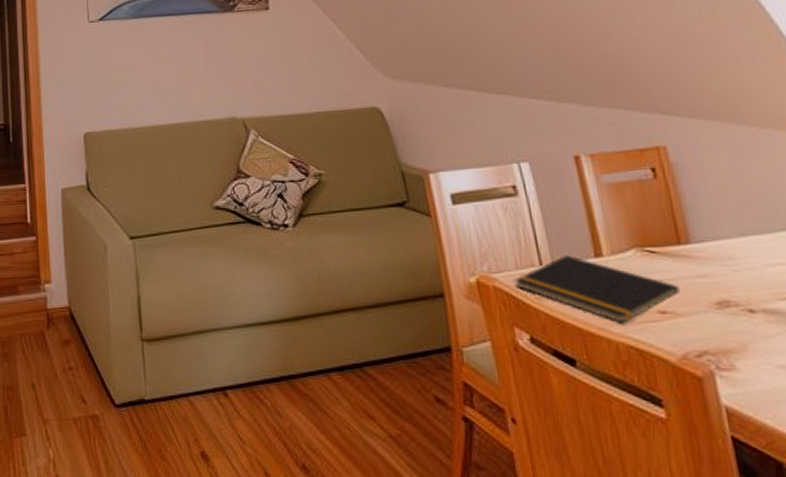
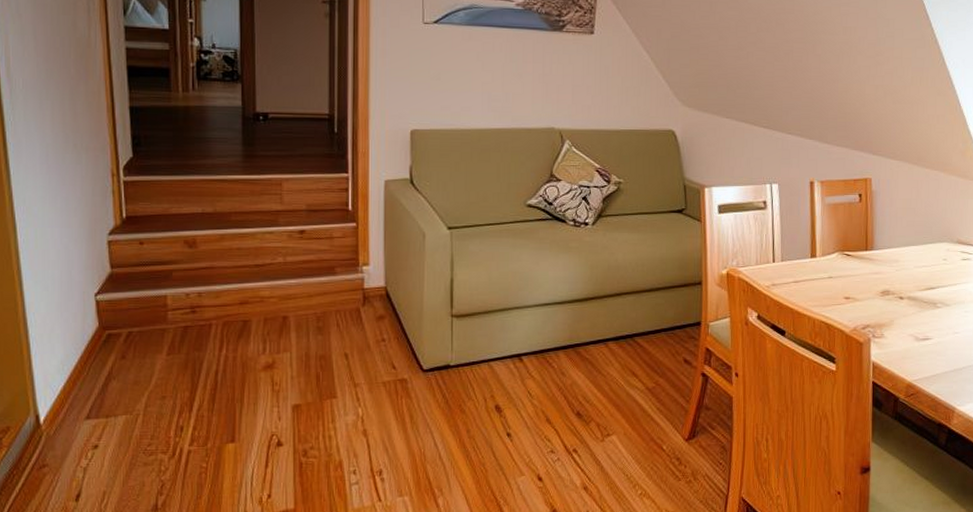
notepad: present [514,255,680,323] -> none [753,256,861,305]

